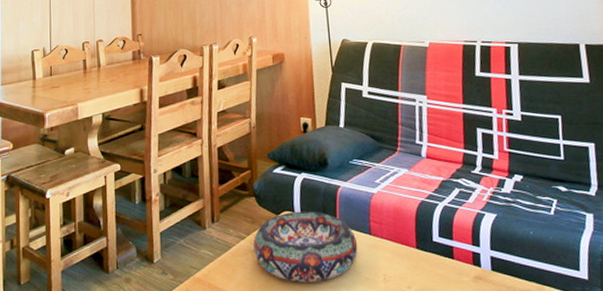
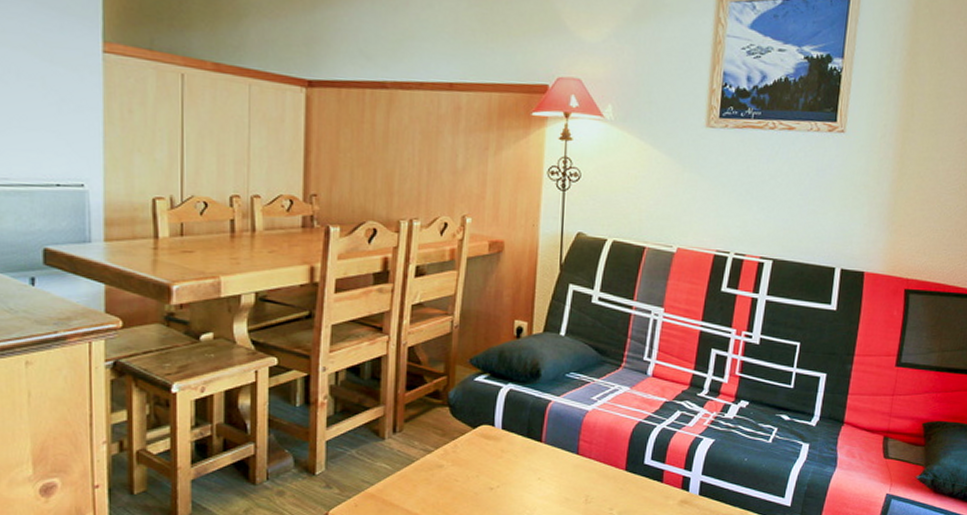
decorative bowl: present [253,211,358,282] -> none [441,425,562,501]

